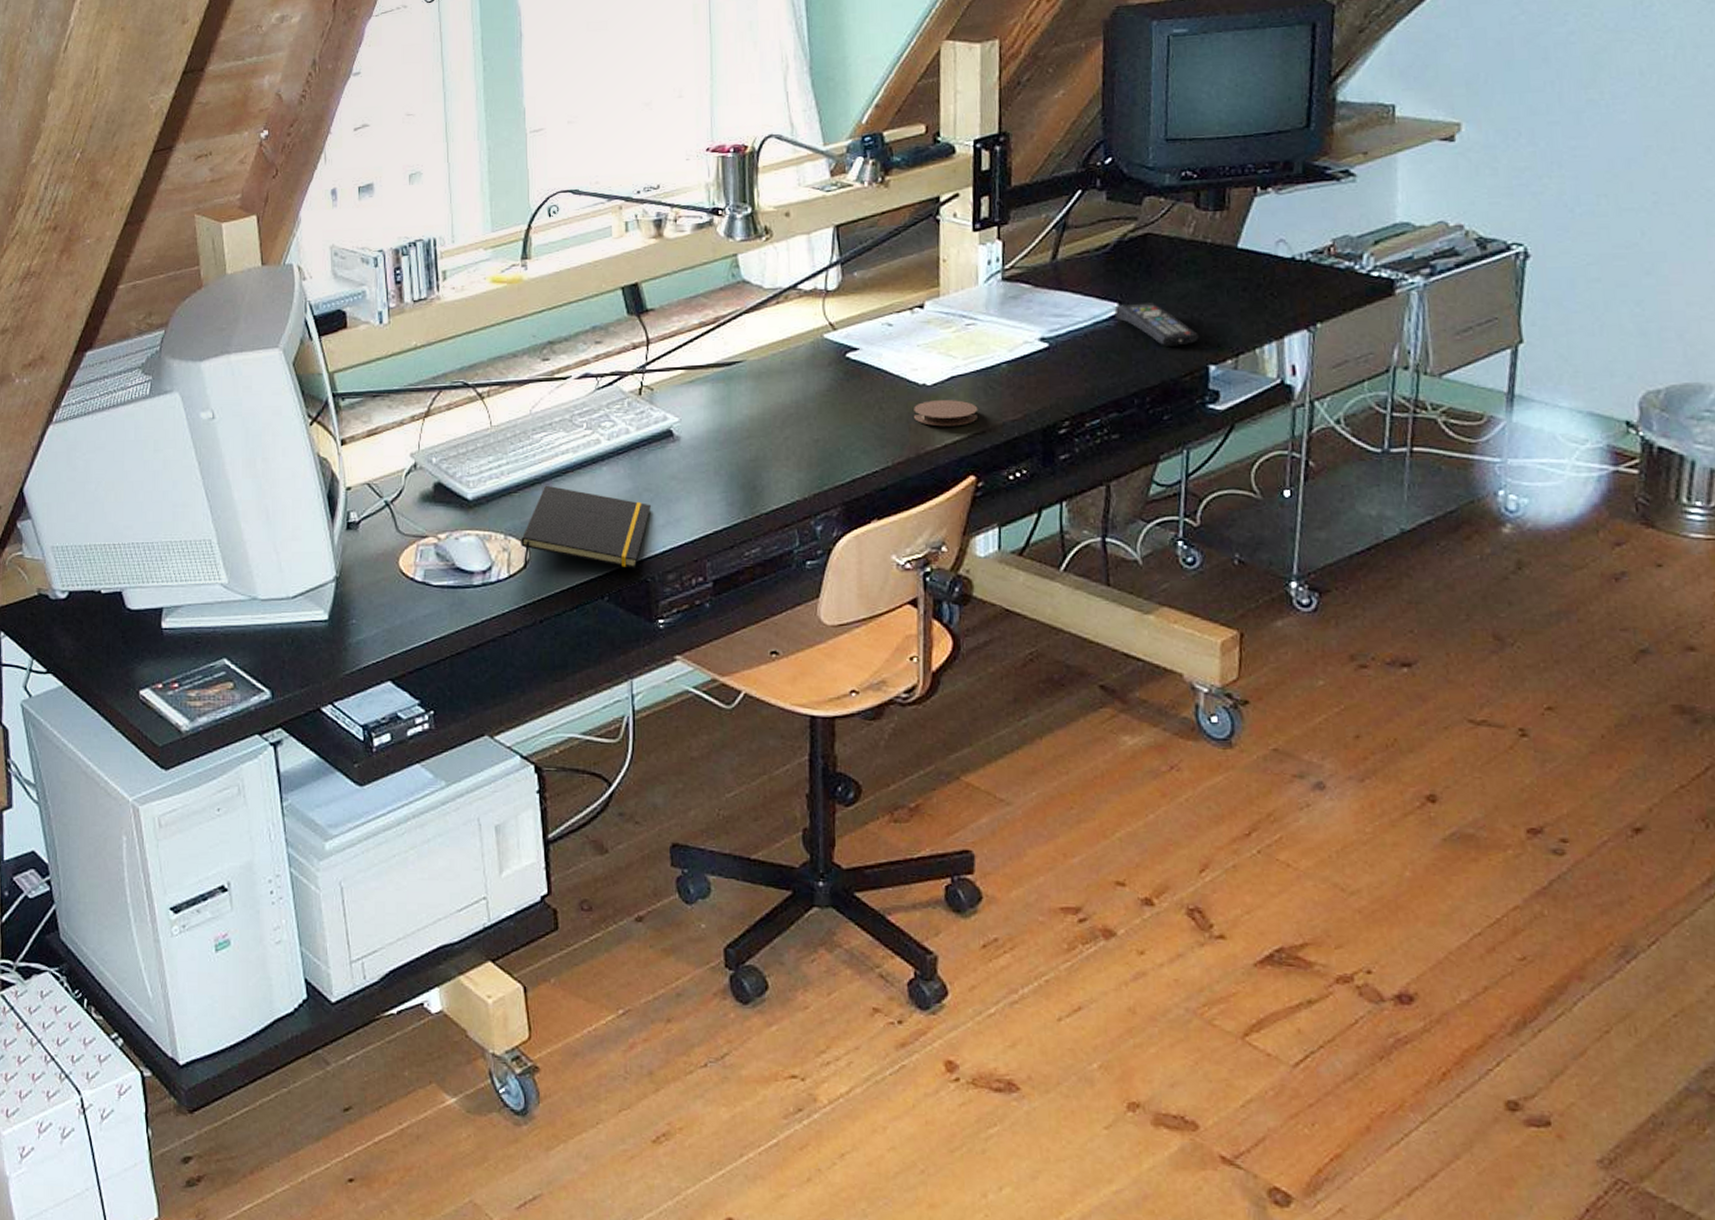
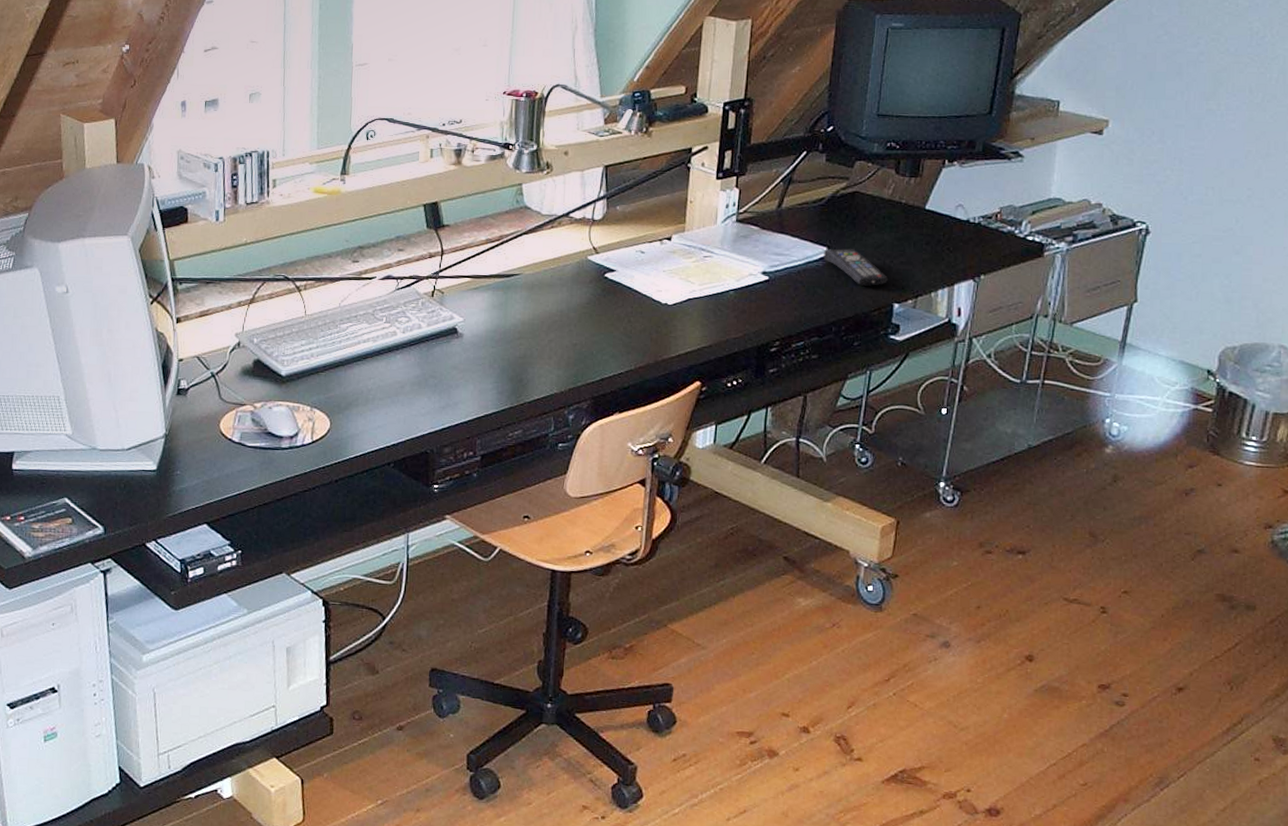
notepad: present [521,485,651,569] -> none [324,367,434,442]
coaster: present [914,400,978,427] -> none [656,317,708,340]

